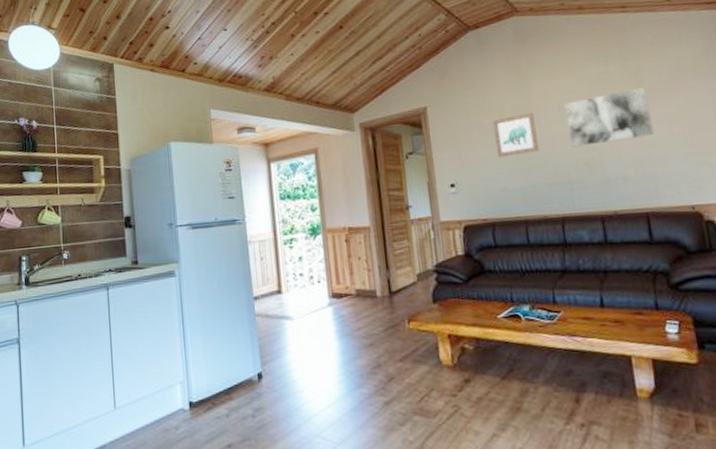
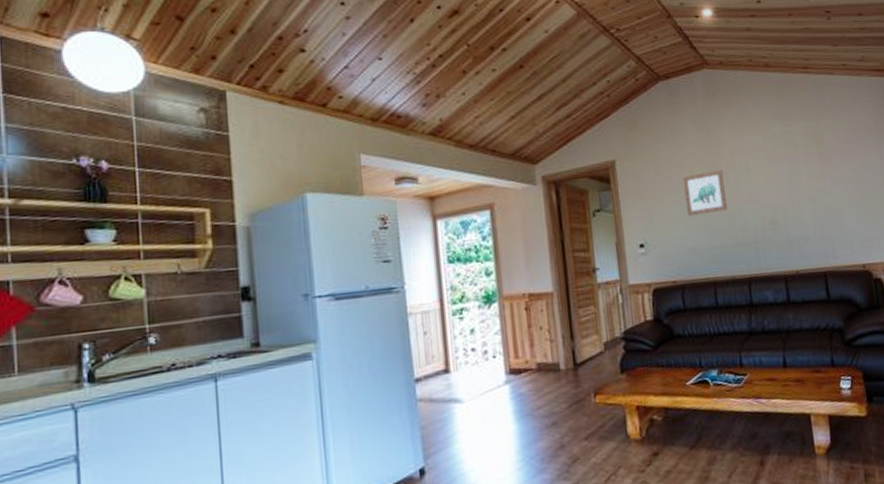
wall art: present [564,87,654,147] -> none [751,148,831,206]

